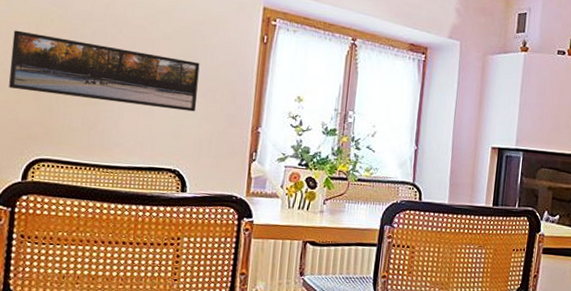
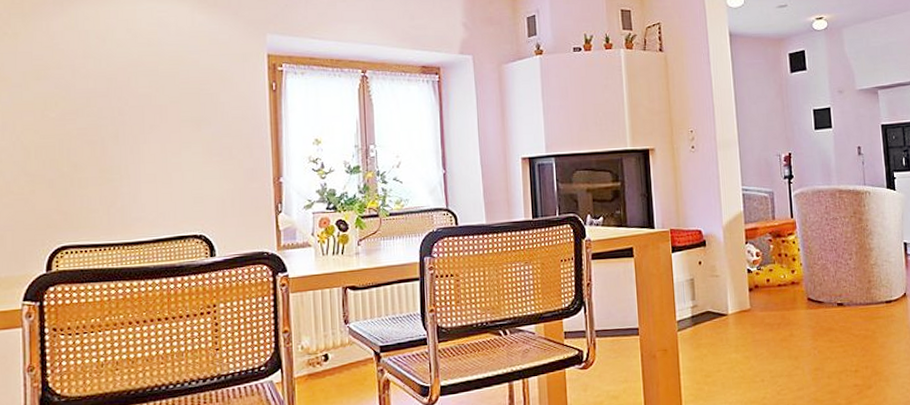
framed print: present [8,30,200,112] -> none [19,119,214,180]

